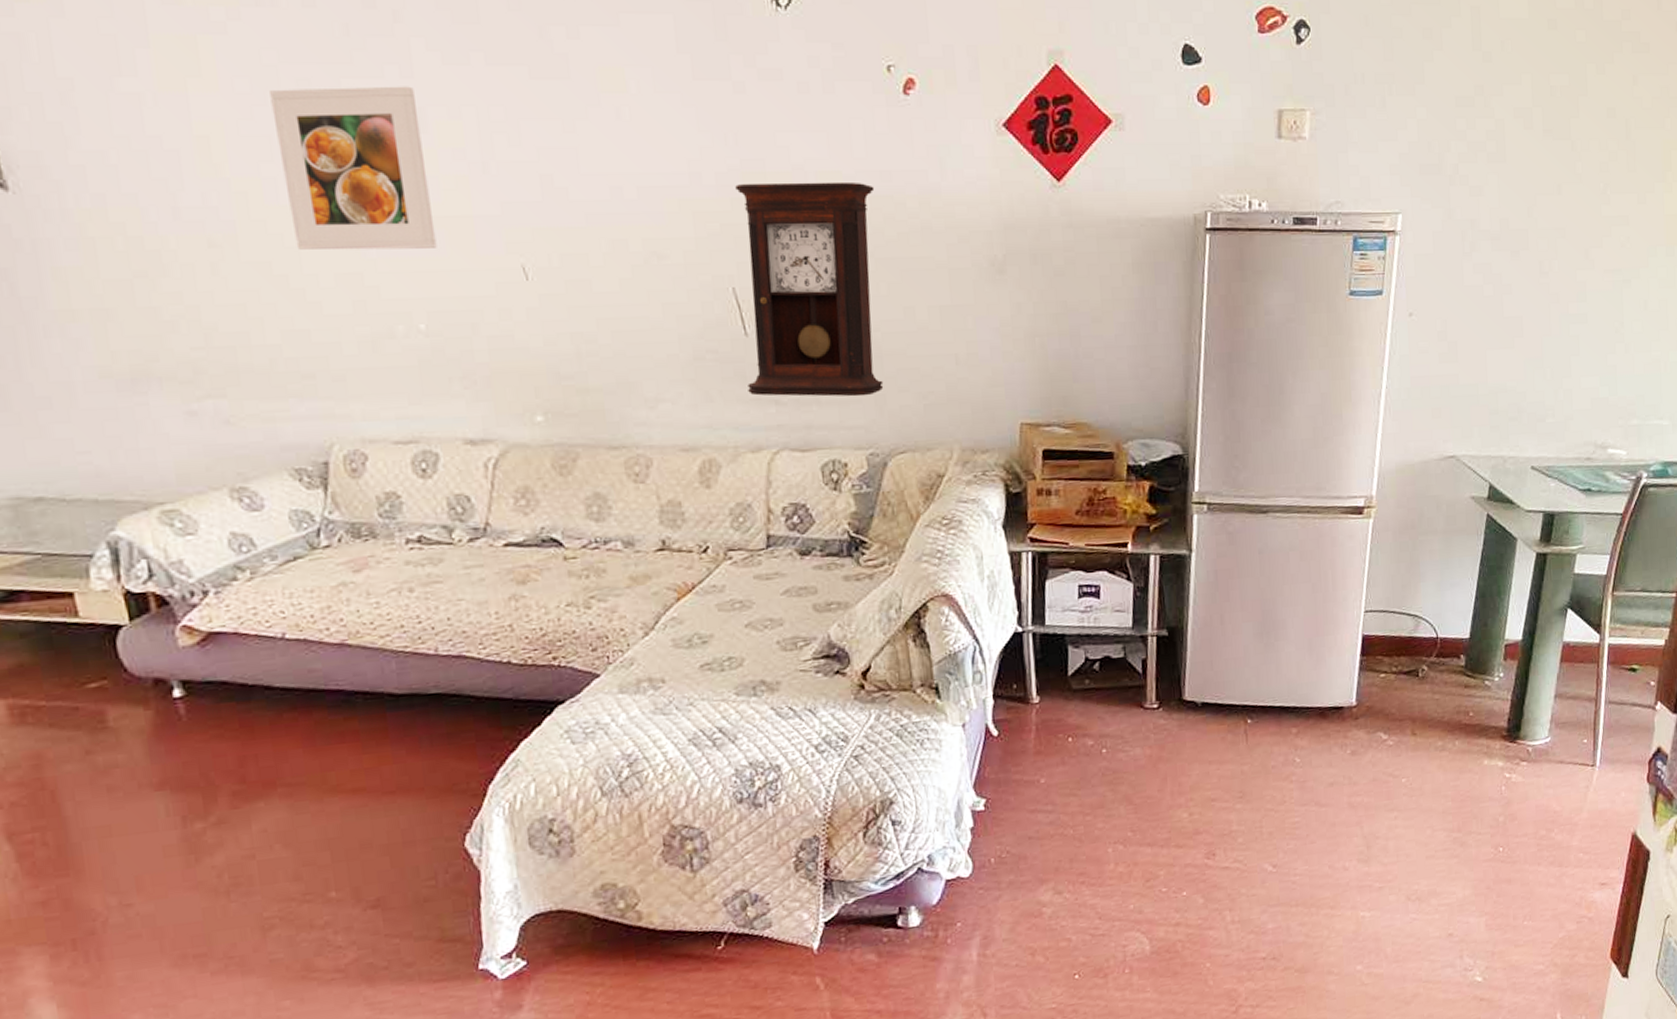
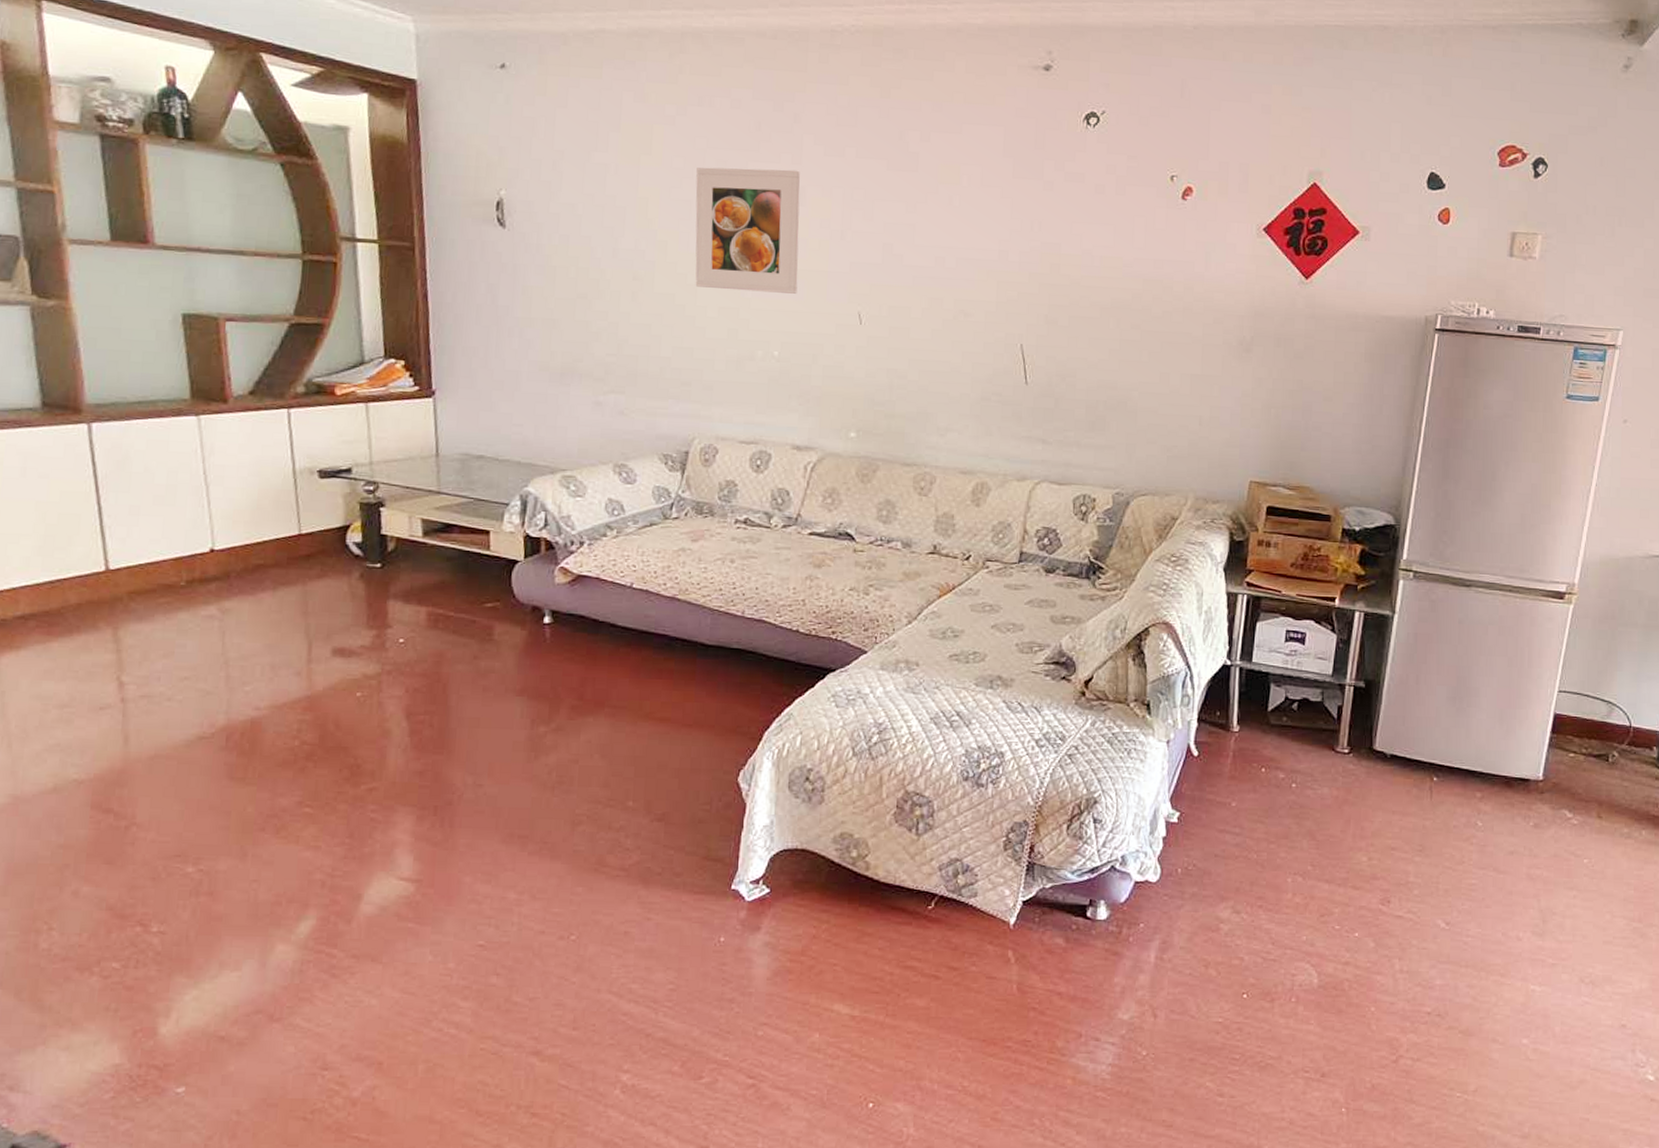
pendulum clock: present [735,181,884,397] -> none [1021,262,1148,444]

